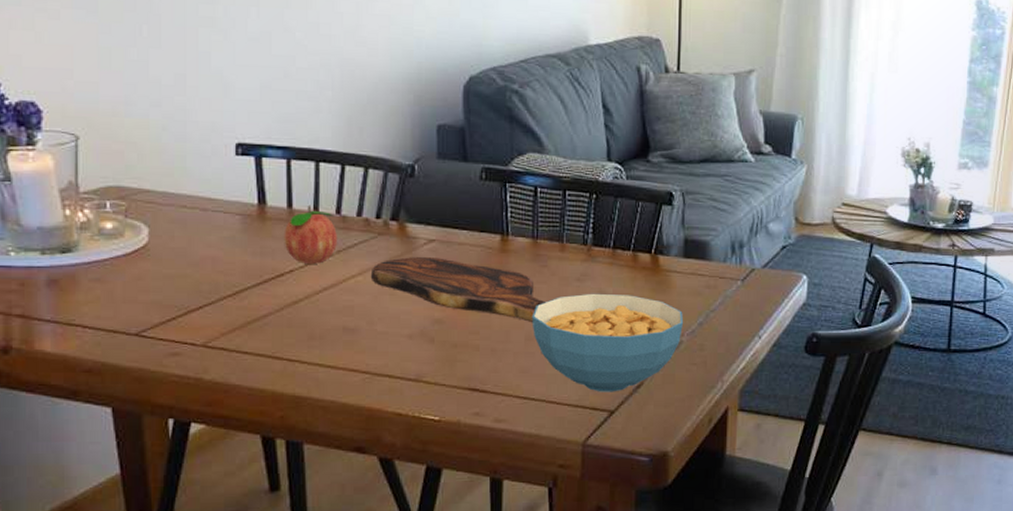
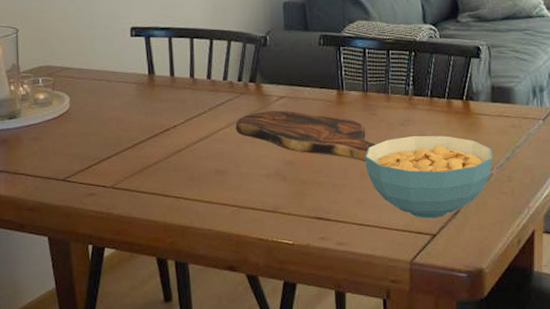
fruit: present [284,206,338,264] -> none [168,74,210,120]

